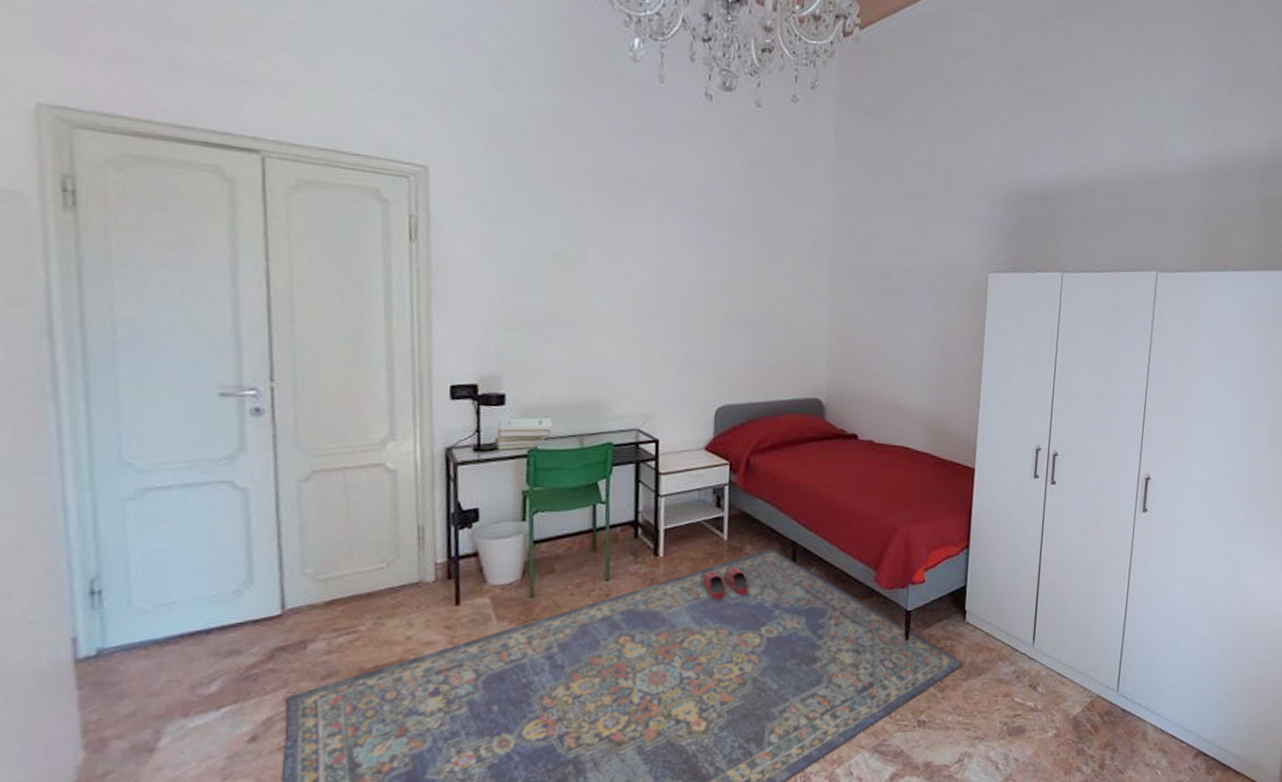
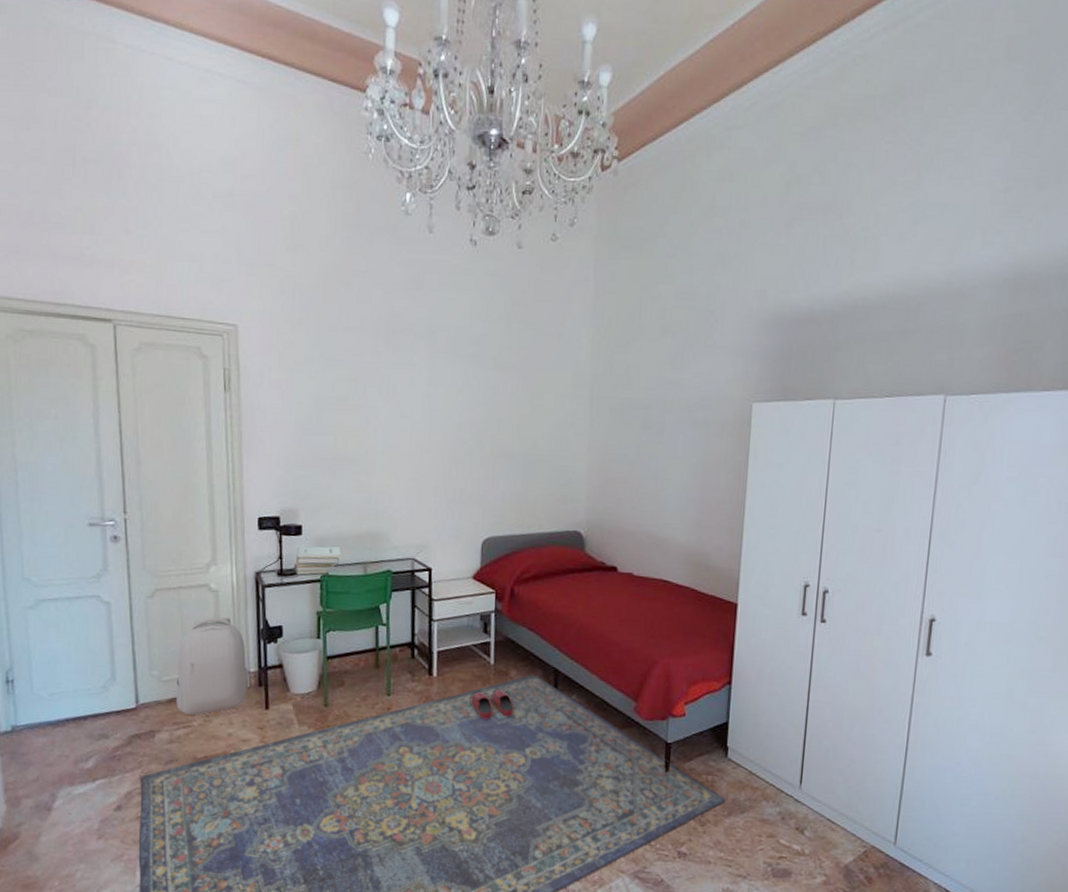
backpack: none [337,501,435,618] -> present [175,616,249,715]

